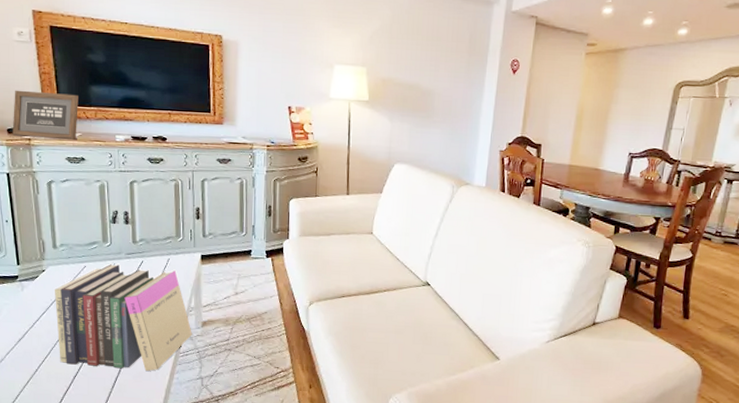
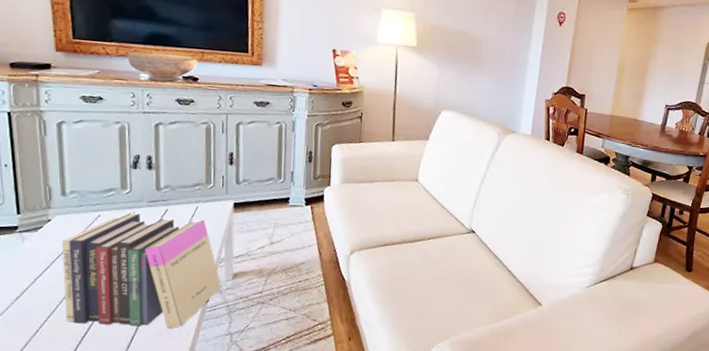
picture frame: present [12,90,78,141] -> none [16,20,97,78]
decorative bowl: none [104,115,166,142] -> present [126,52,198,82]

